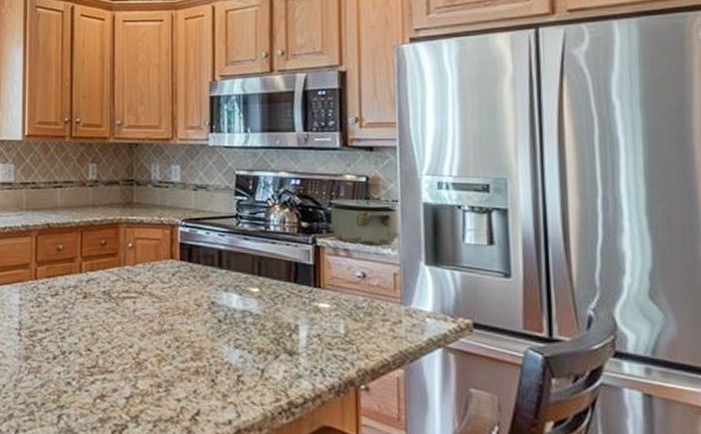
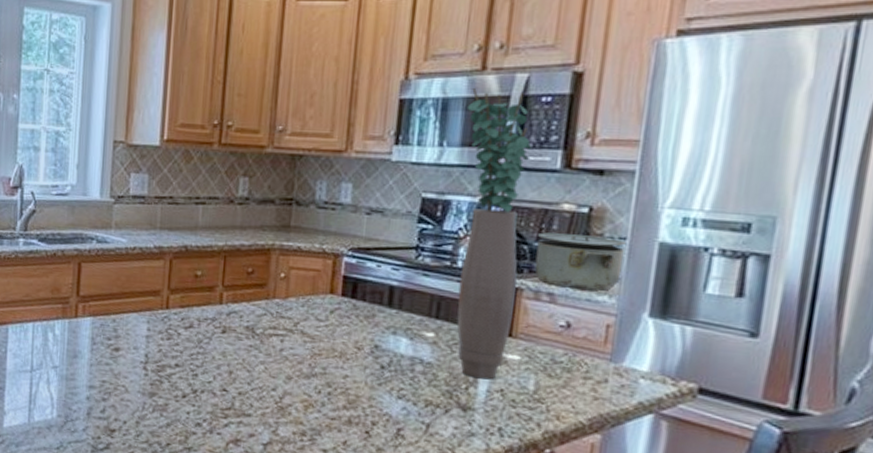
vase: none [262,86,320,327] -> present [457,88,532,380]

